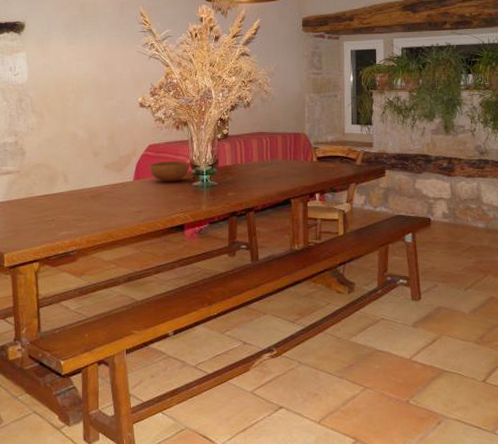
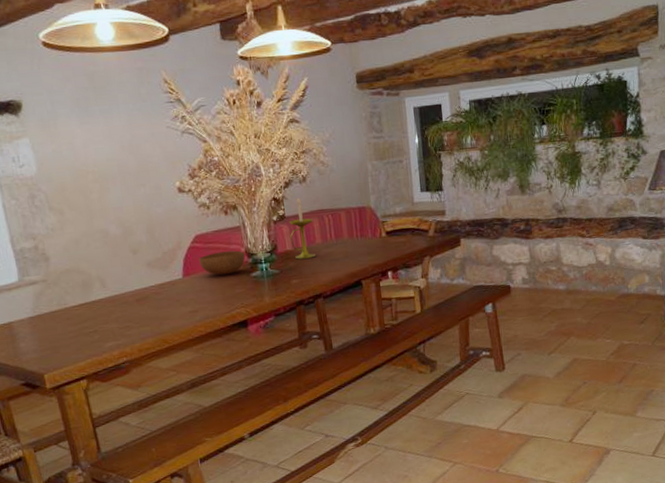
candle: none [231,121,252,175] -> present [289,198,316,260]

